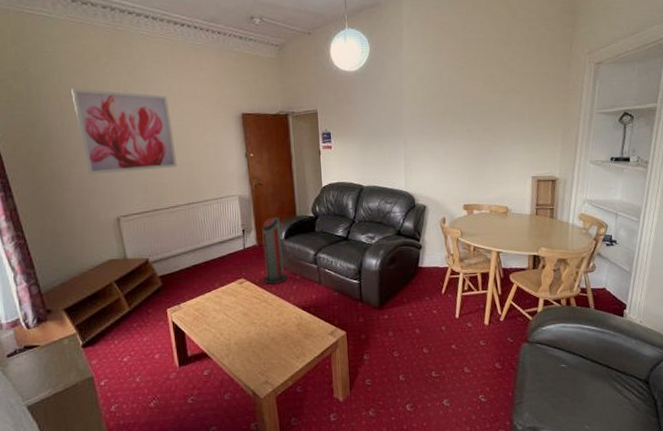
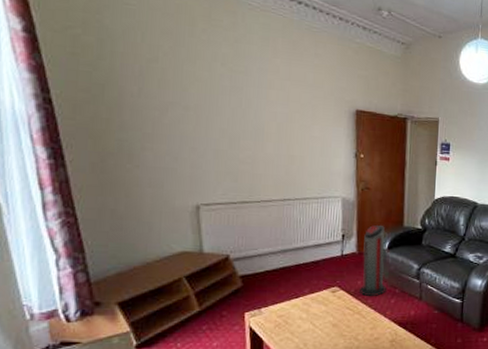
wall art: present [71,88,178,175] -> none [156,51,276,159]

